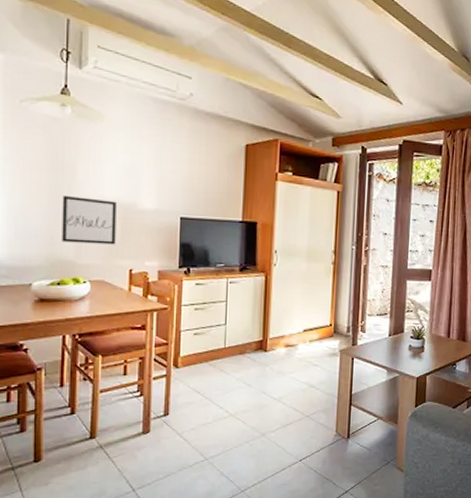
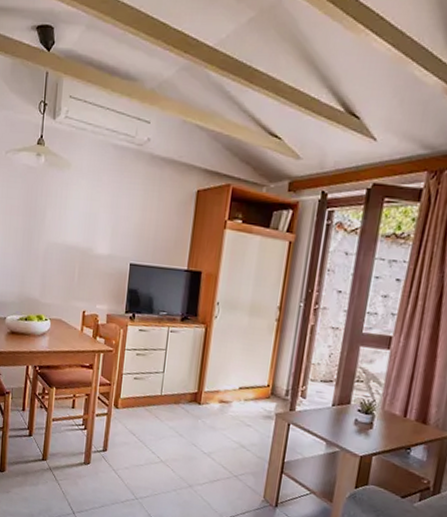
wall art: present [62,195,116,245] -> none [31,238,76,287]

